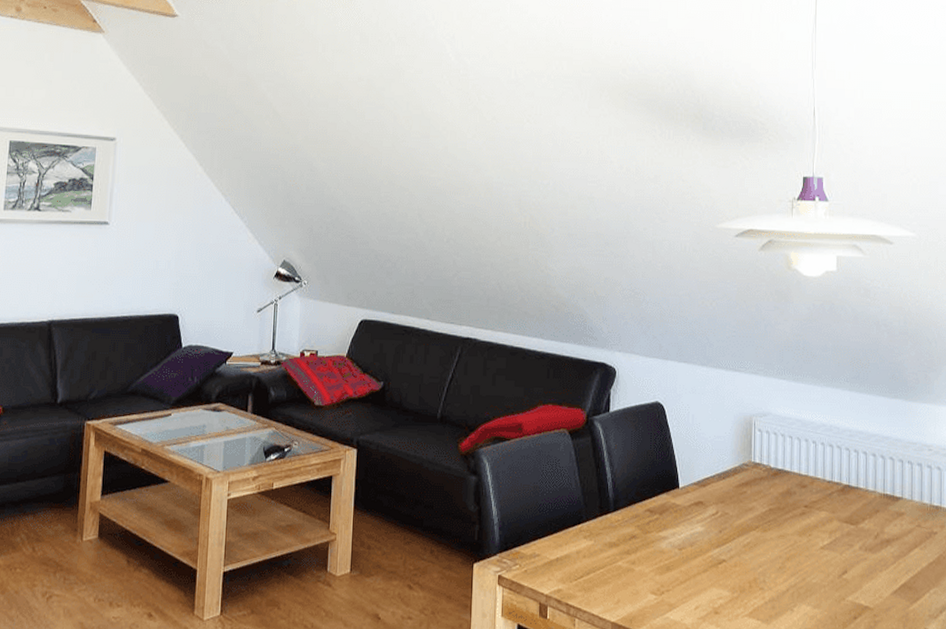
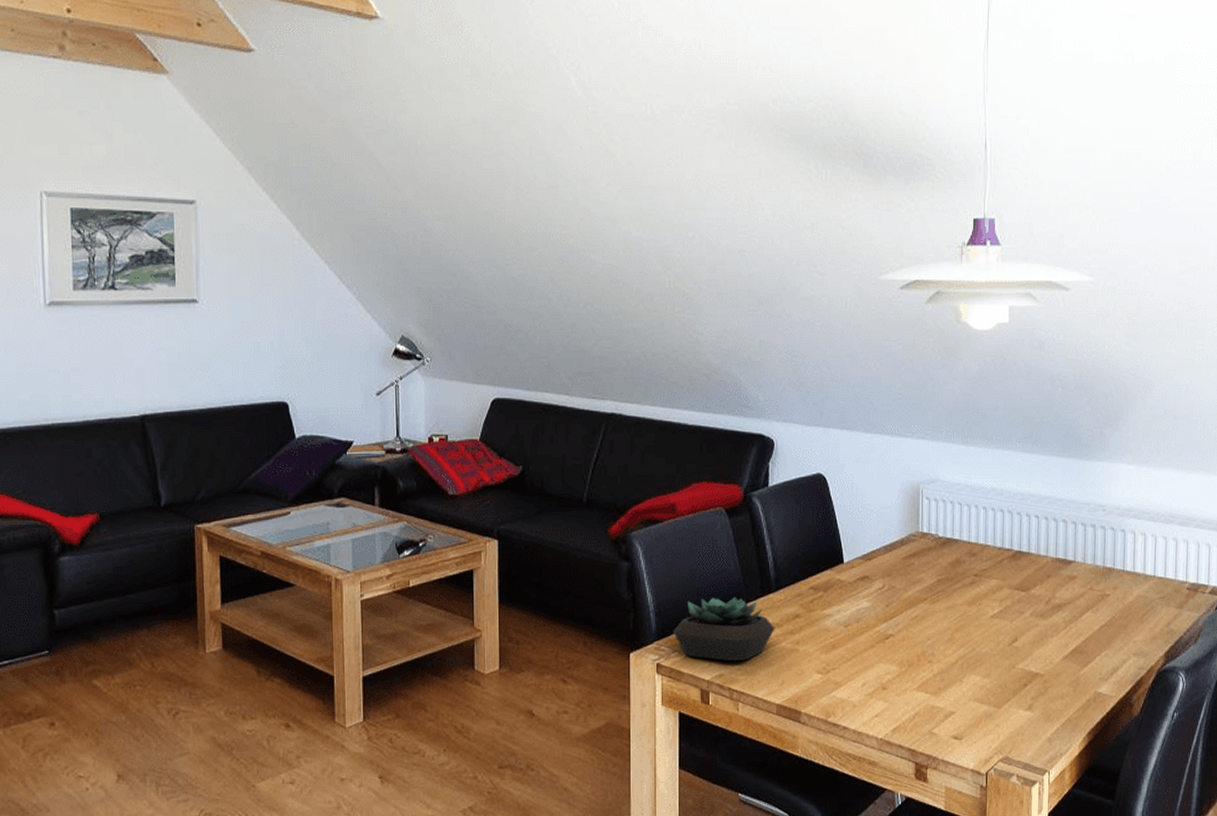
succulent plant: none [515,514,612,577] -> present [673,597,775,661]

